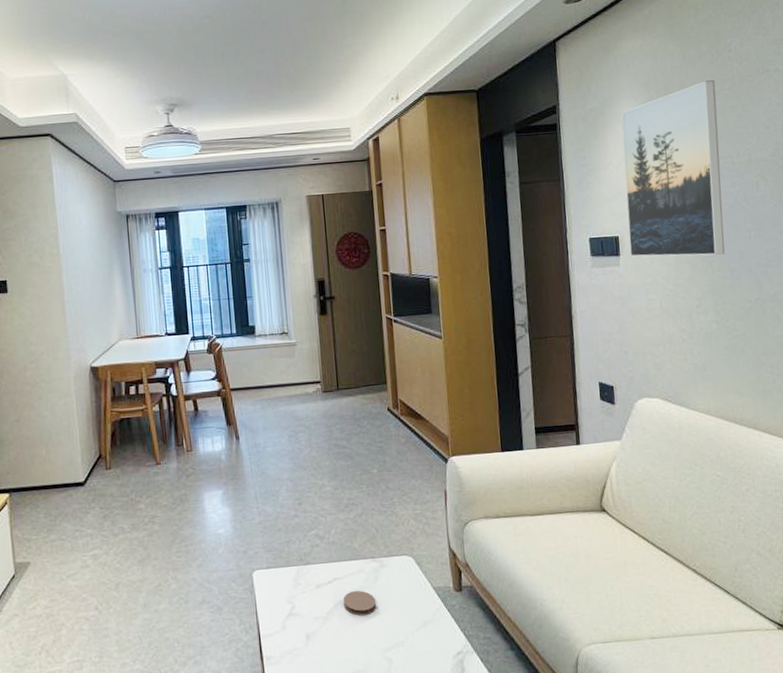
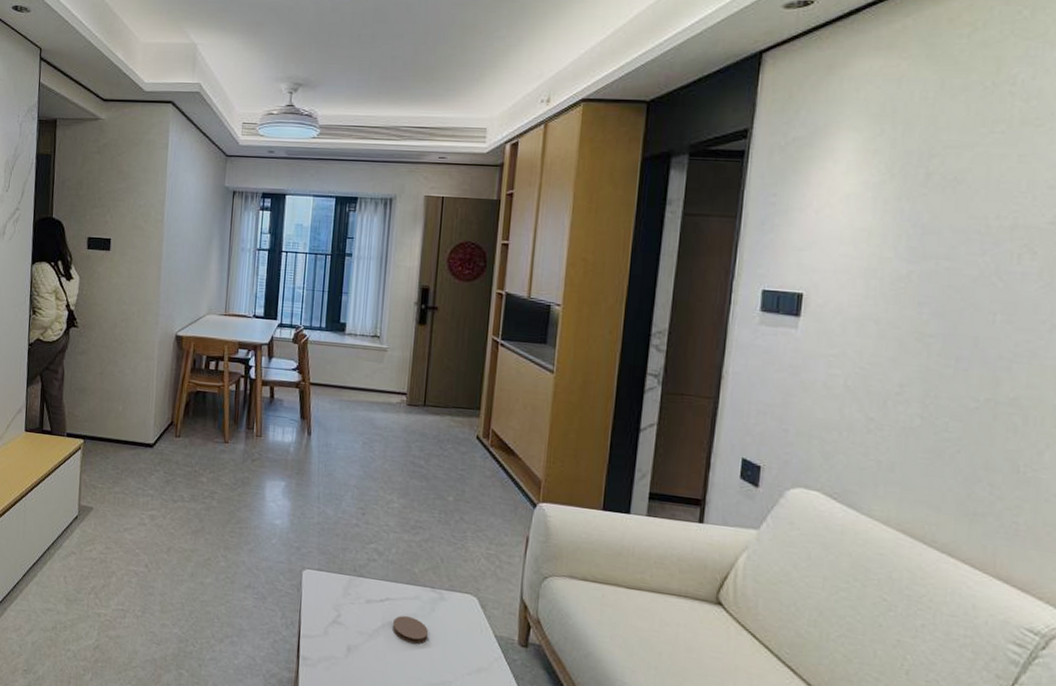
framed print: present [621,80,725,257] -> none [814,119,982,337]

